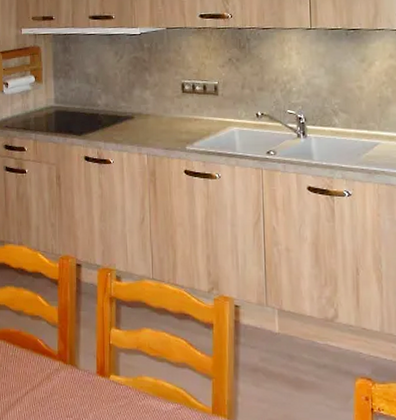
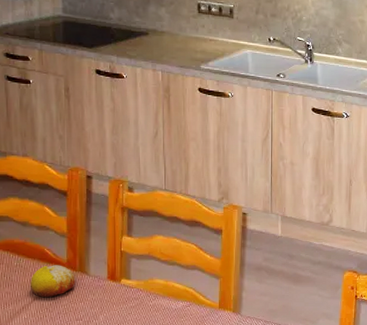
fruit: none [23,356,66,391] -> present [29,265,76,298]

